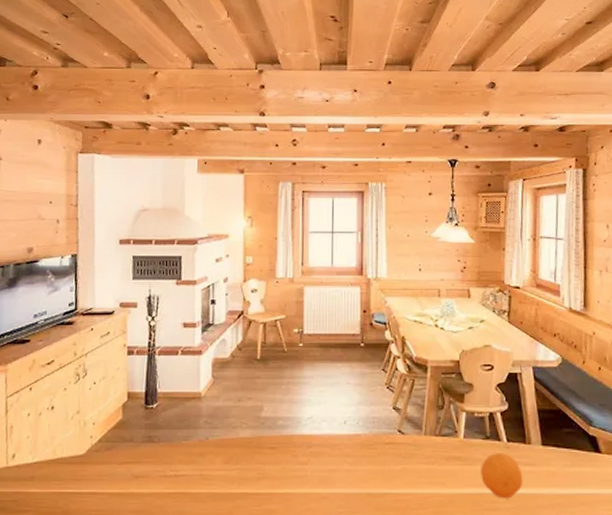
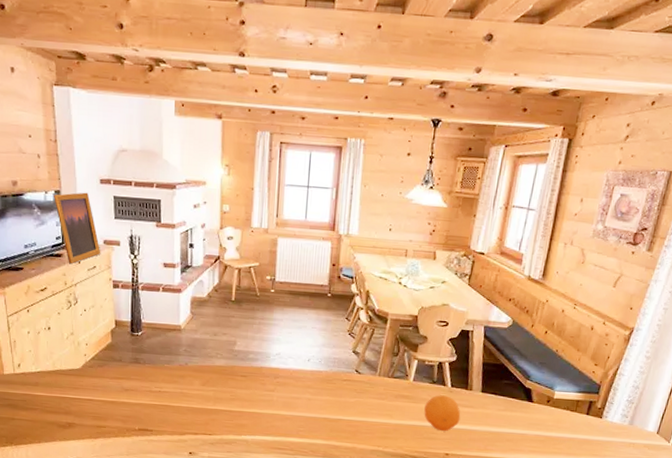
picture frame: none [70,254,116,332] -> present [54,192,101,264]

